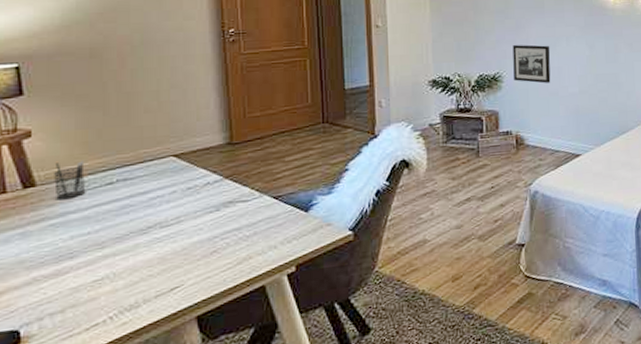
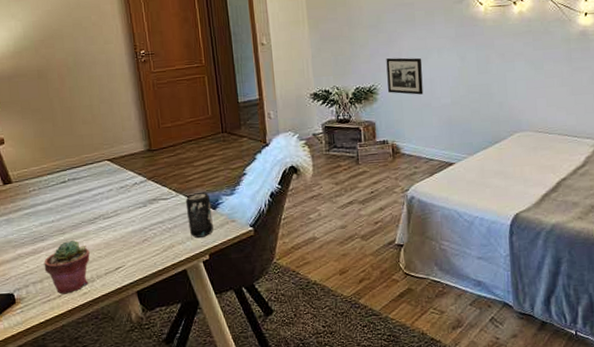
pencil holder: present [54,161,86,200] -> none [23,163,48,195]
potted succulent: none [69,255,136,327] -> present [44,240,90,295]
beverage can: none [270,192,303,247] -> present [185,192,213,238]

